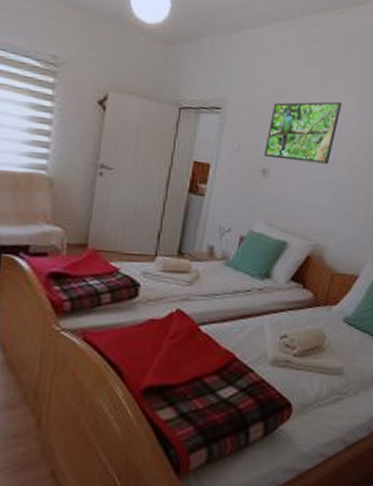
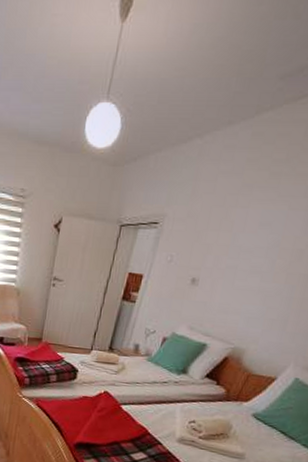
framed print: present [263,101,342,164] -> none [194,205,290,272]

